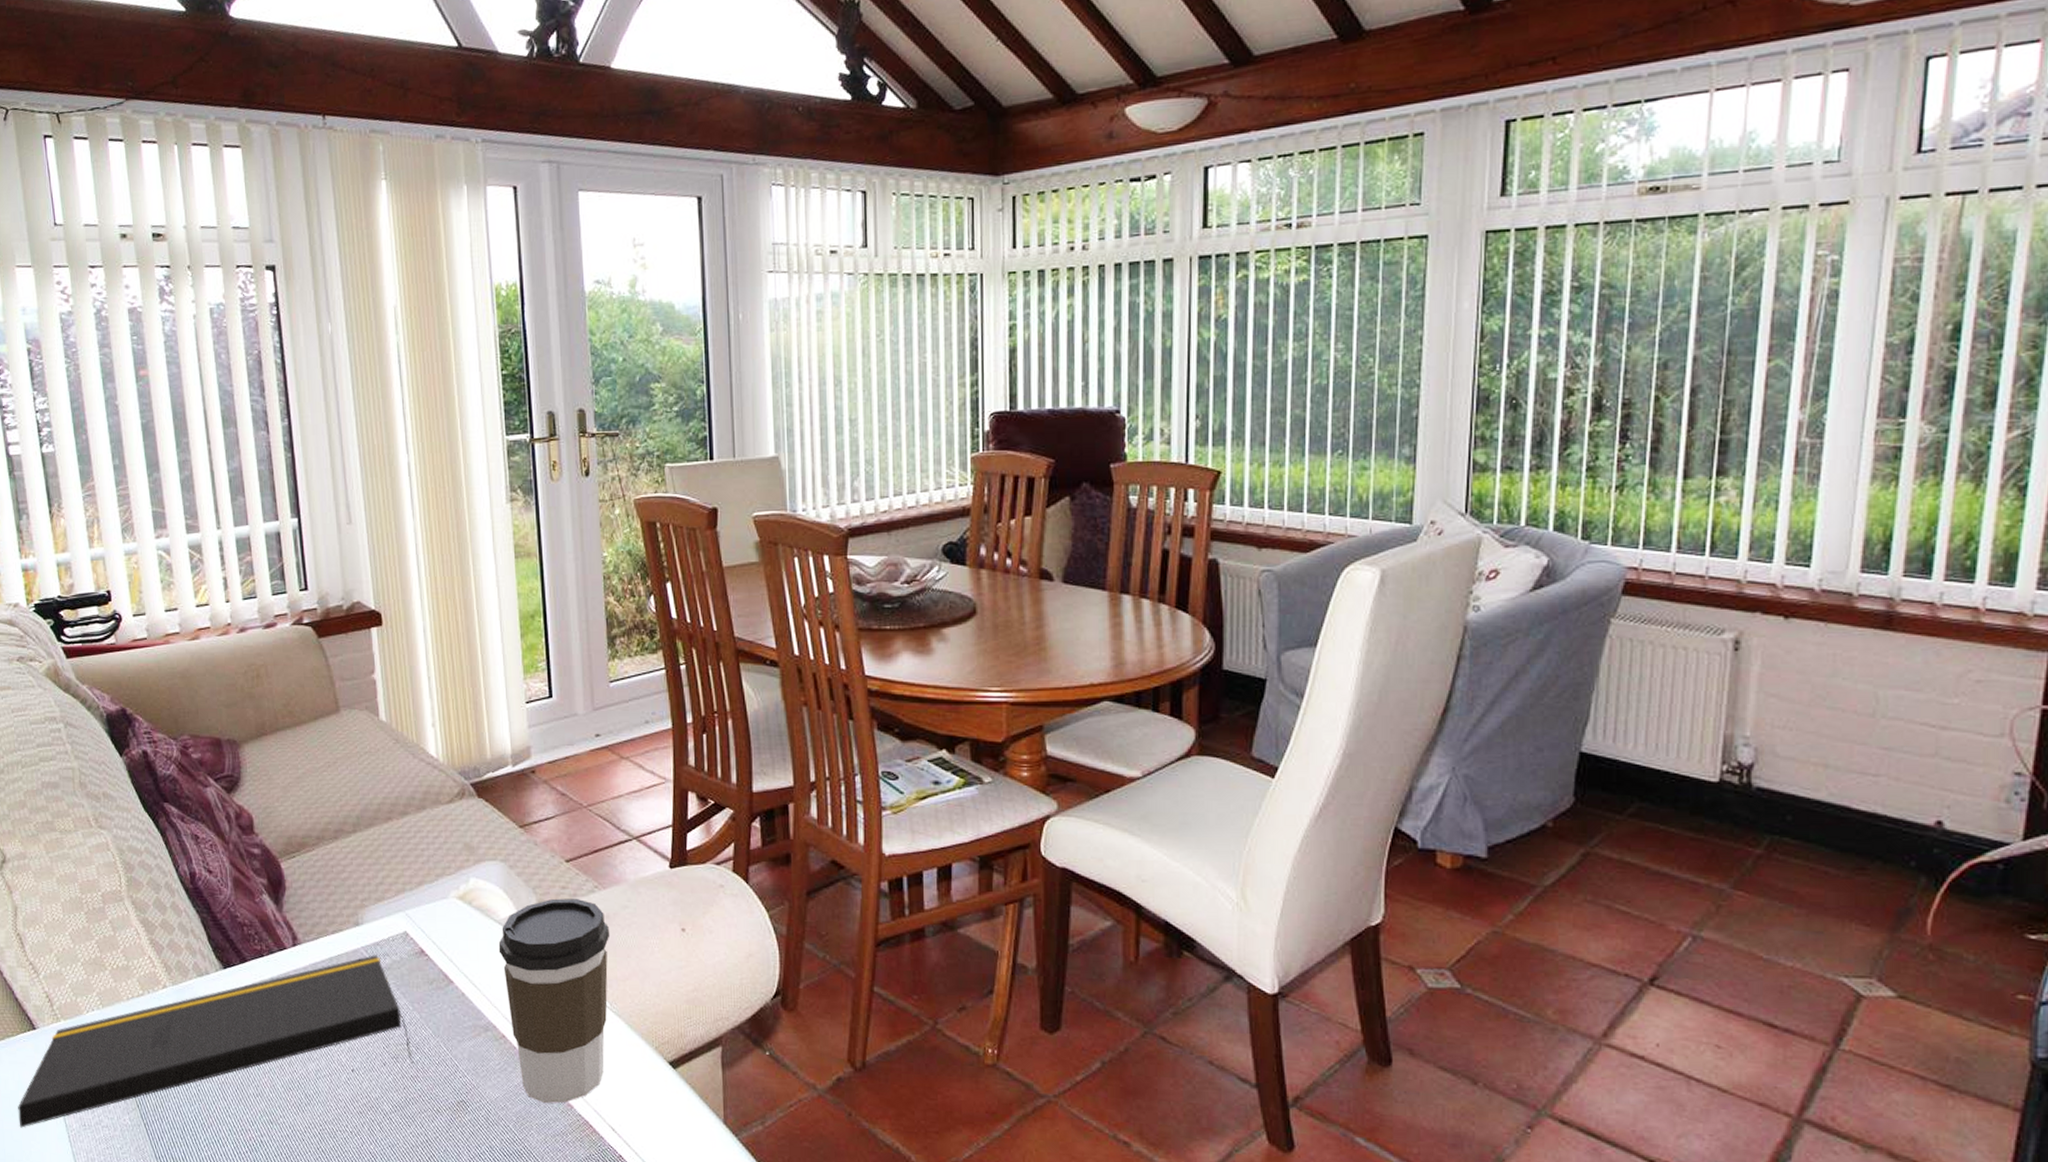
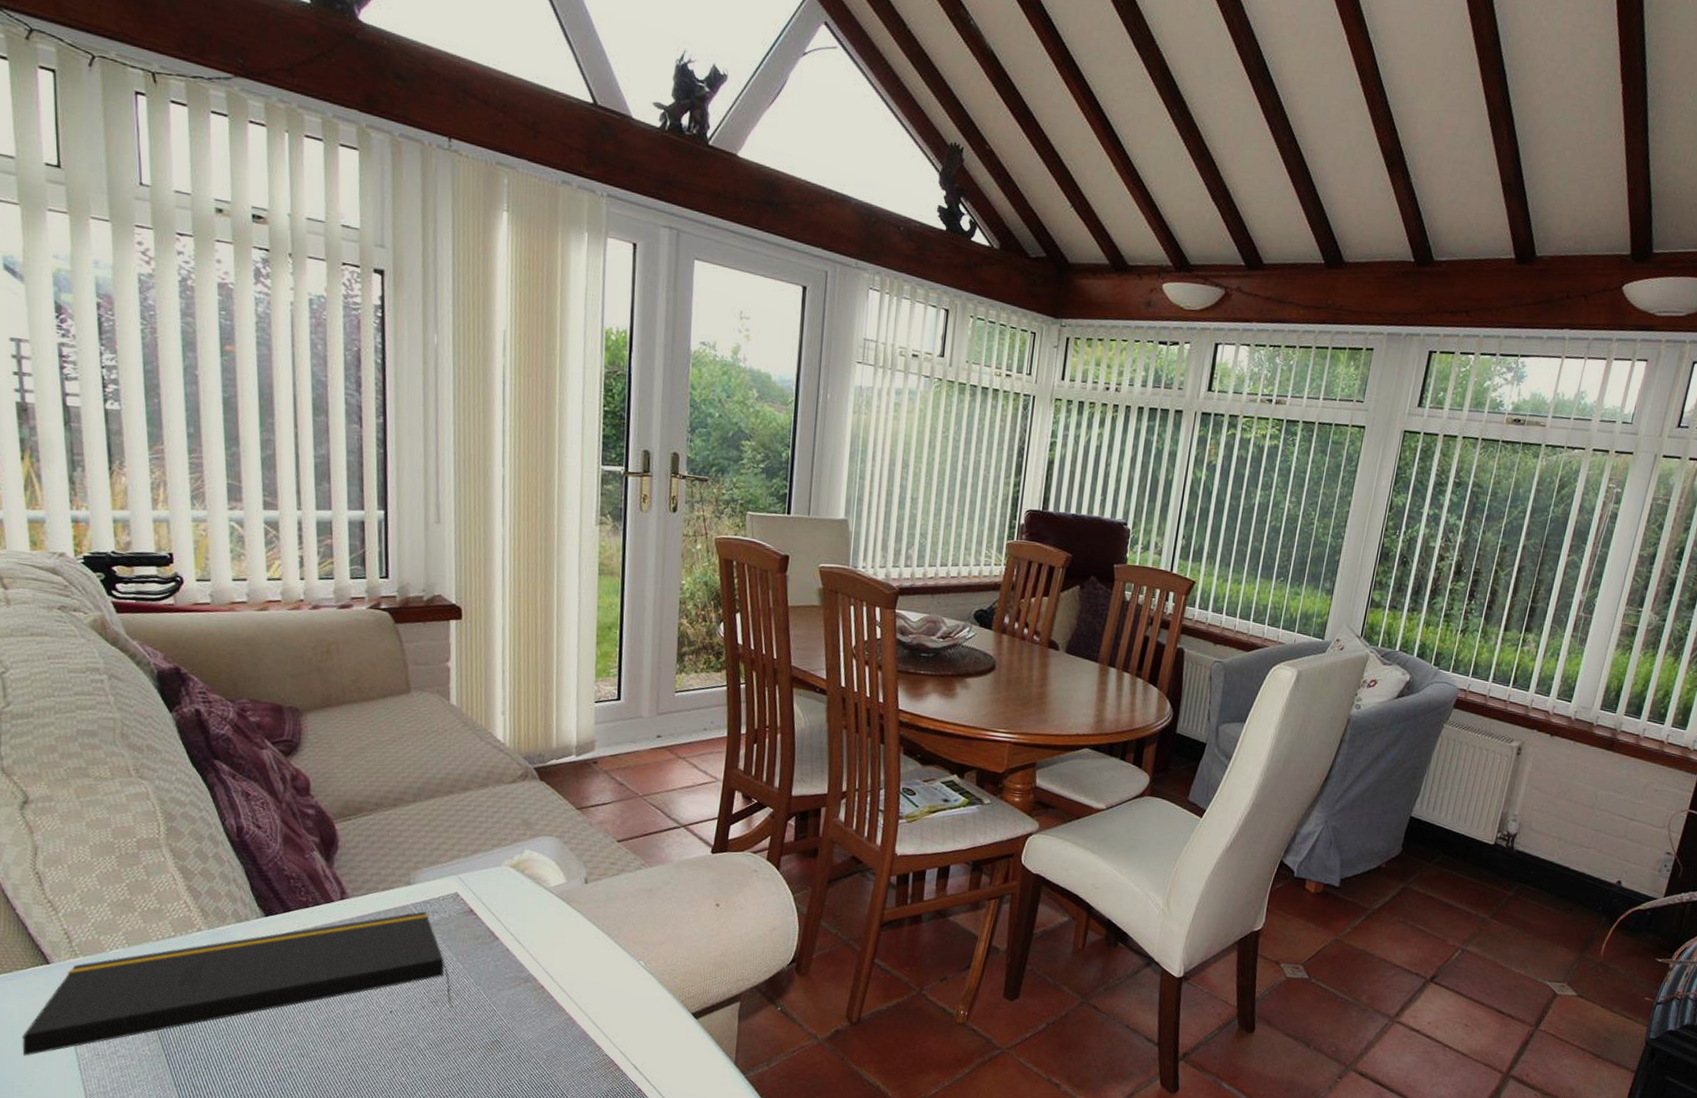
coffee cup: present [498,898,610,1104] -> none [545,872,652,1045]

